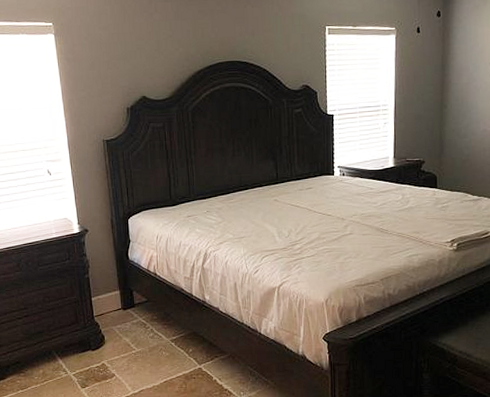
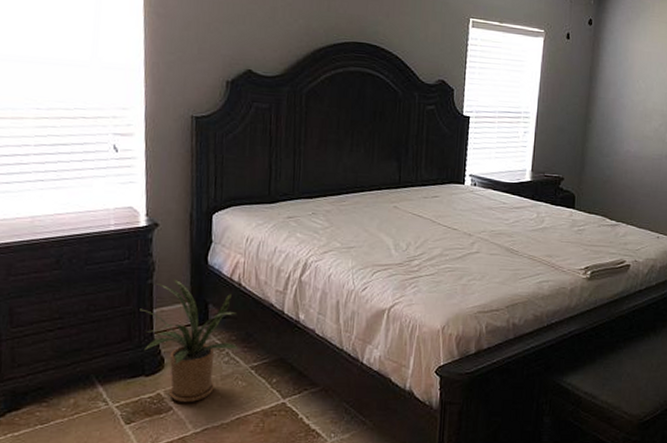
house plant: none [82,273,160,371] -> present [140,279,238,403]

